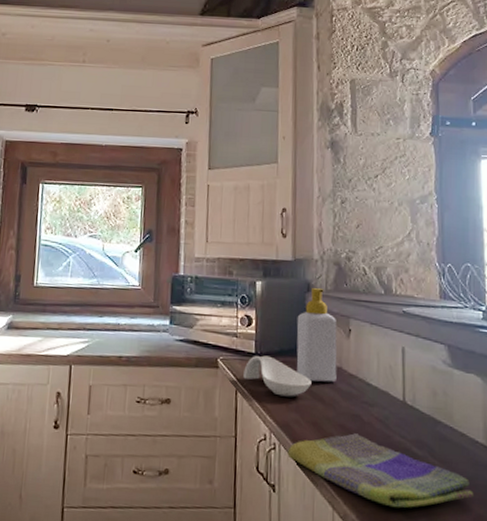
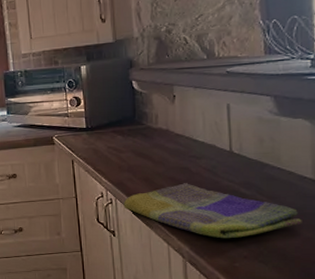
spoon rest: present [243,355,312,397] -> none [77,128,141,161]
soap bottle: present [296,288,337,382] -> none [122,63,164,145]

